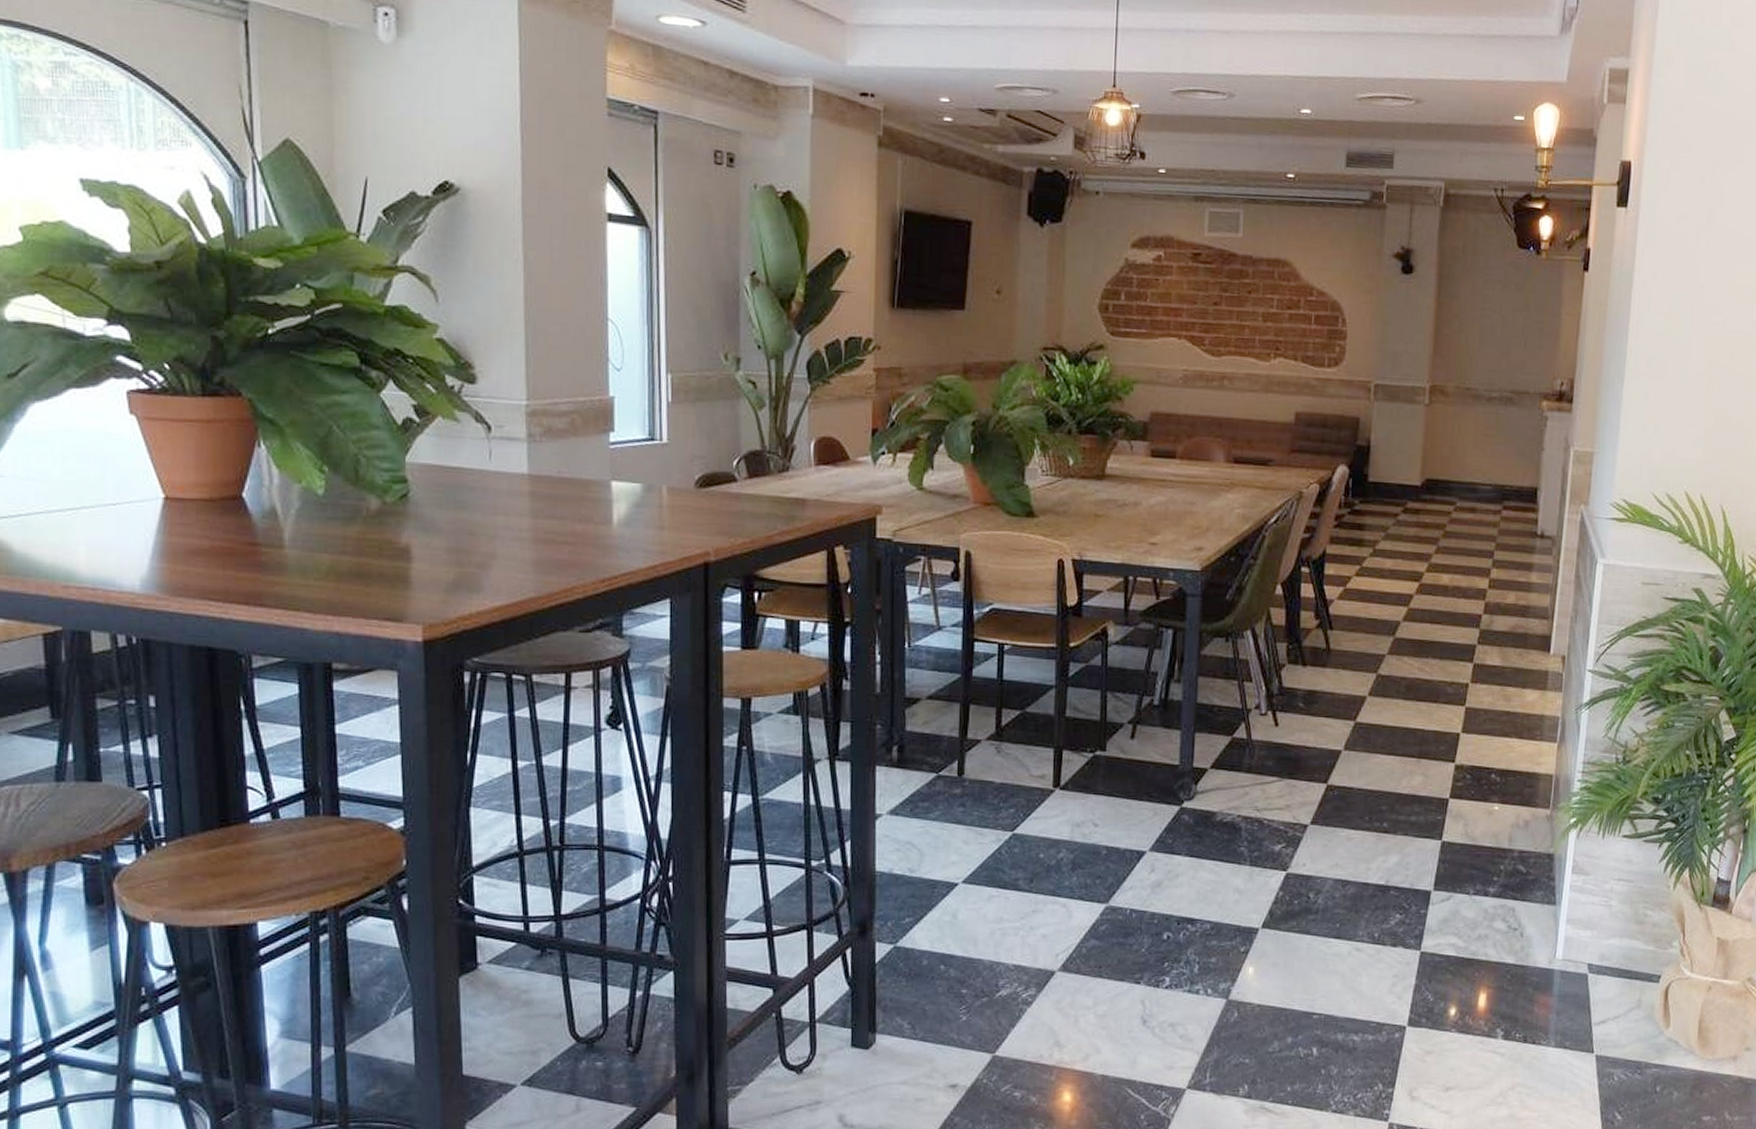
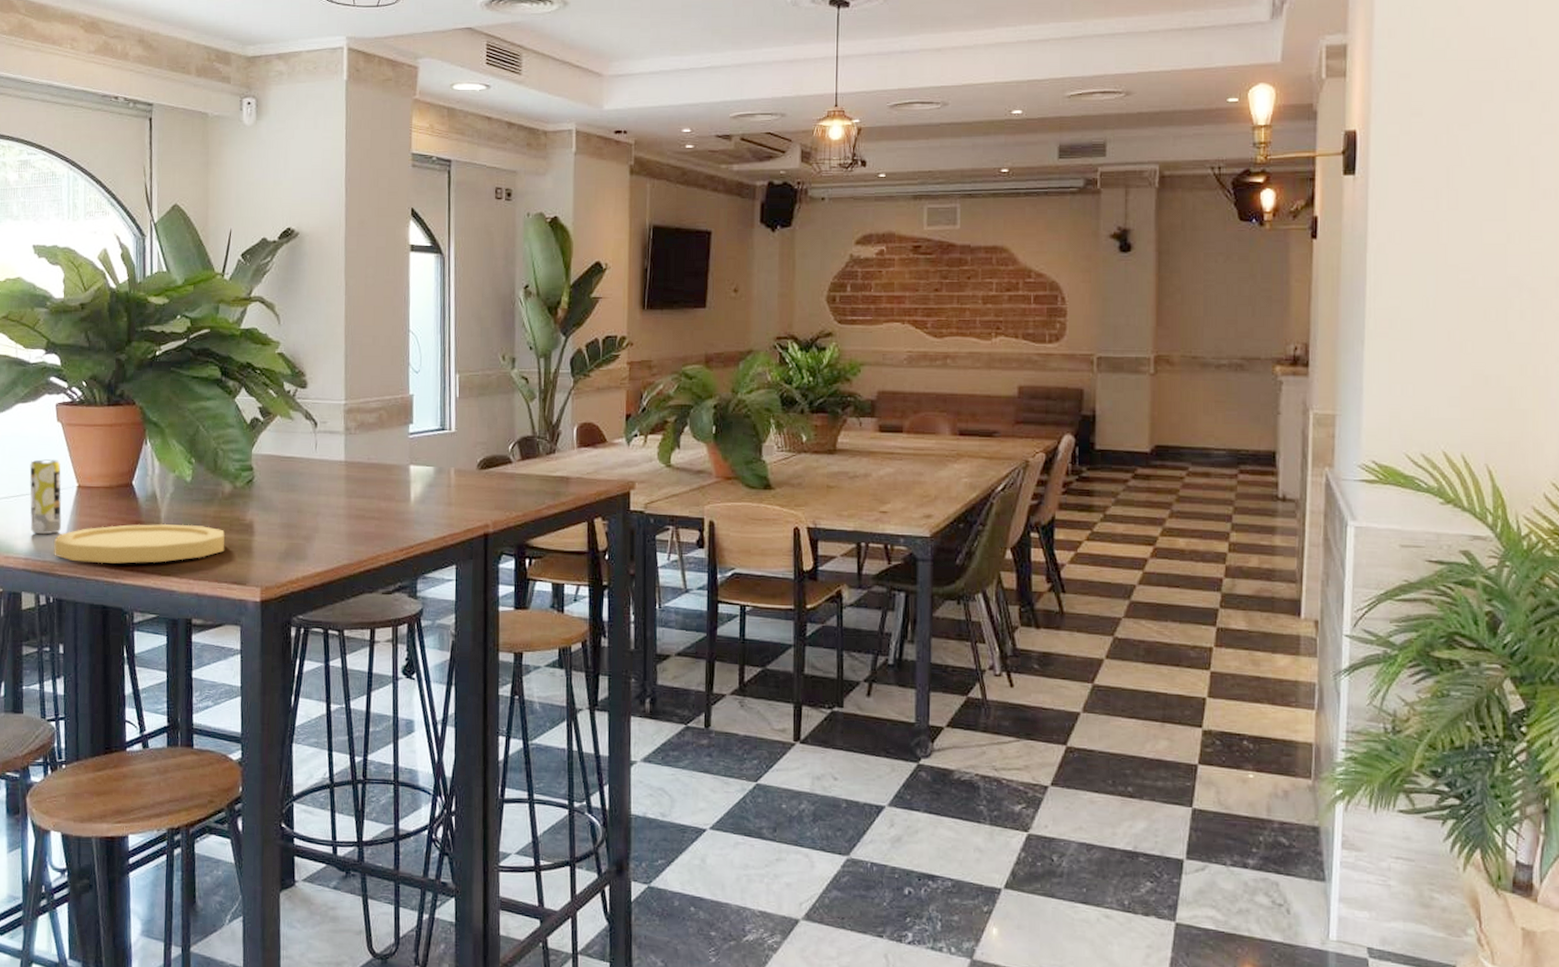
beverage can: none [93,462,144,559] -> present [29,459,62,535]
plate: none [133,546,373,596] -> present [53,523,225,564]

